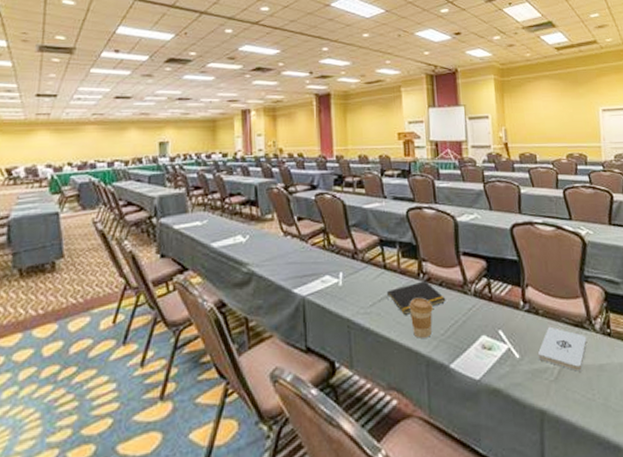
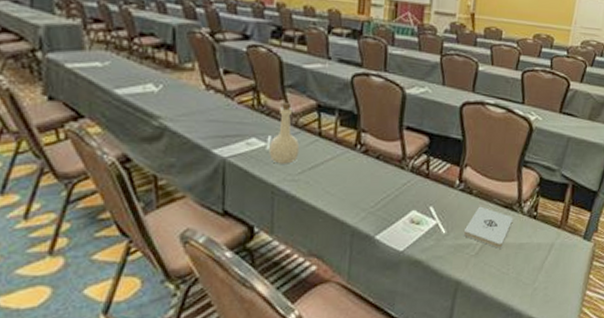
bottle: none [342,239,369,298] -> present [269,101,300,164]
notepad: present [386,281,446,315] -> none [317,152,381,185]
coffee cup: present [409,297,433,338] -> none [341,168,366,209]

